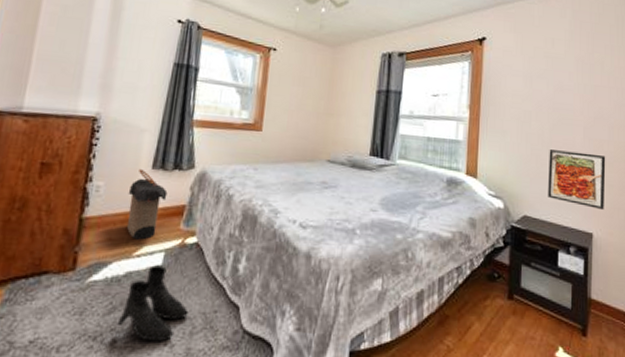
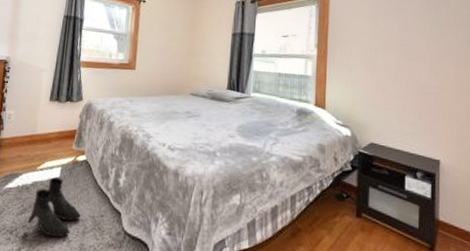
laundry hamper: present [127,168,168,240] -> none [32,100,62,157]
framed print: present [548,149,606,211] -> none [394,83,453,139]

